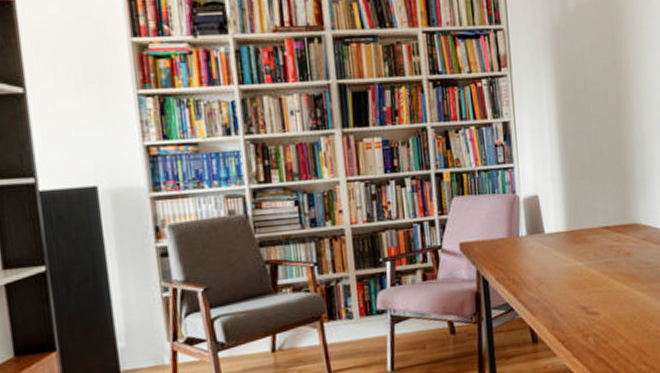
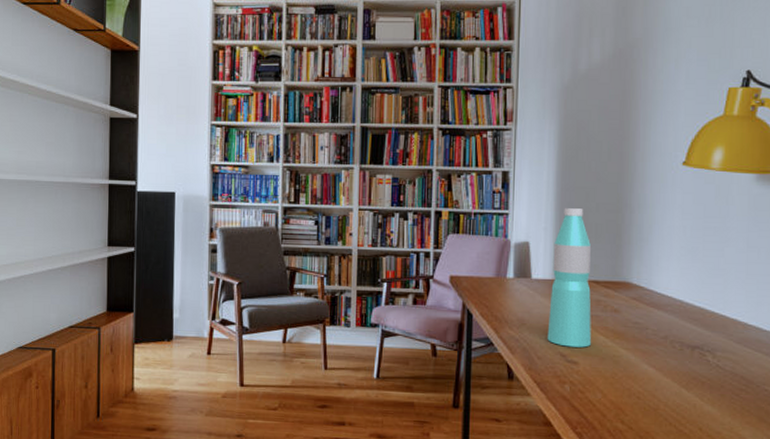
water bottle: none [562,154,609,299] -> present [547,208,591,348]

